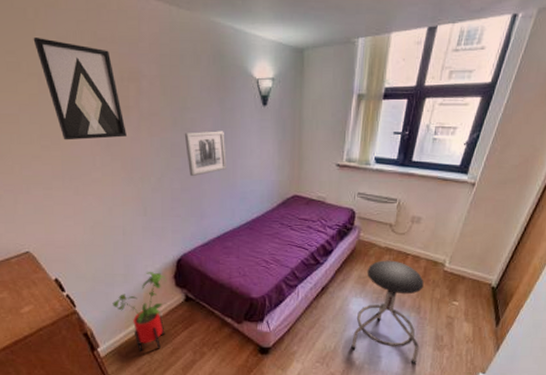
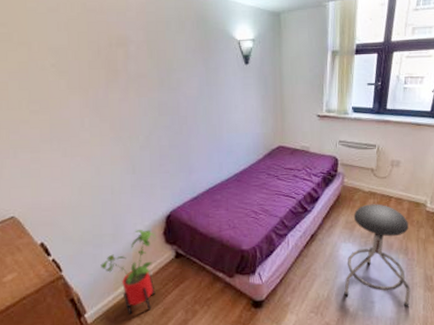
wall art: present [33,38,126,140] -> none [24,10,115,104]
wall art: present [184,131,226,177] -> none [171,89,213,134]

